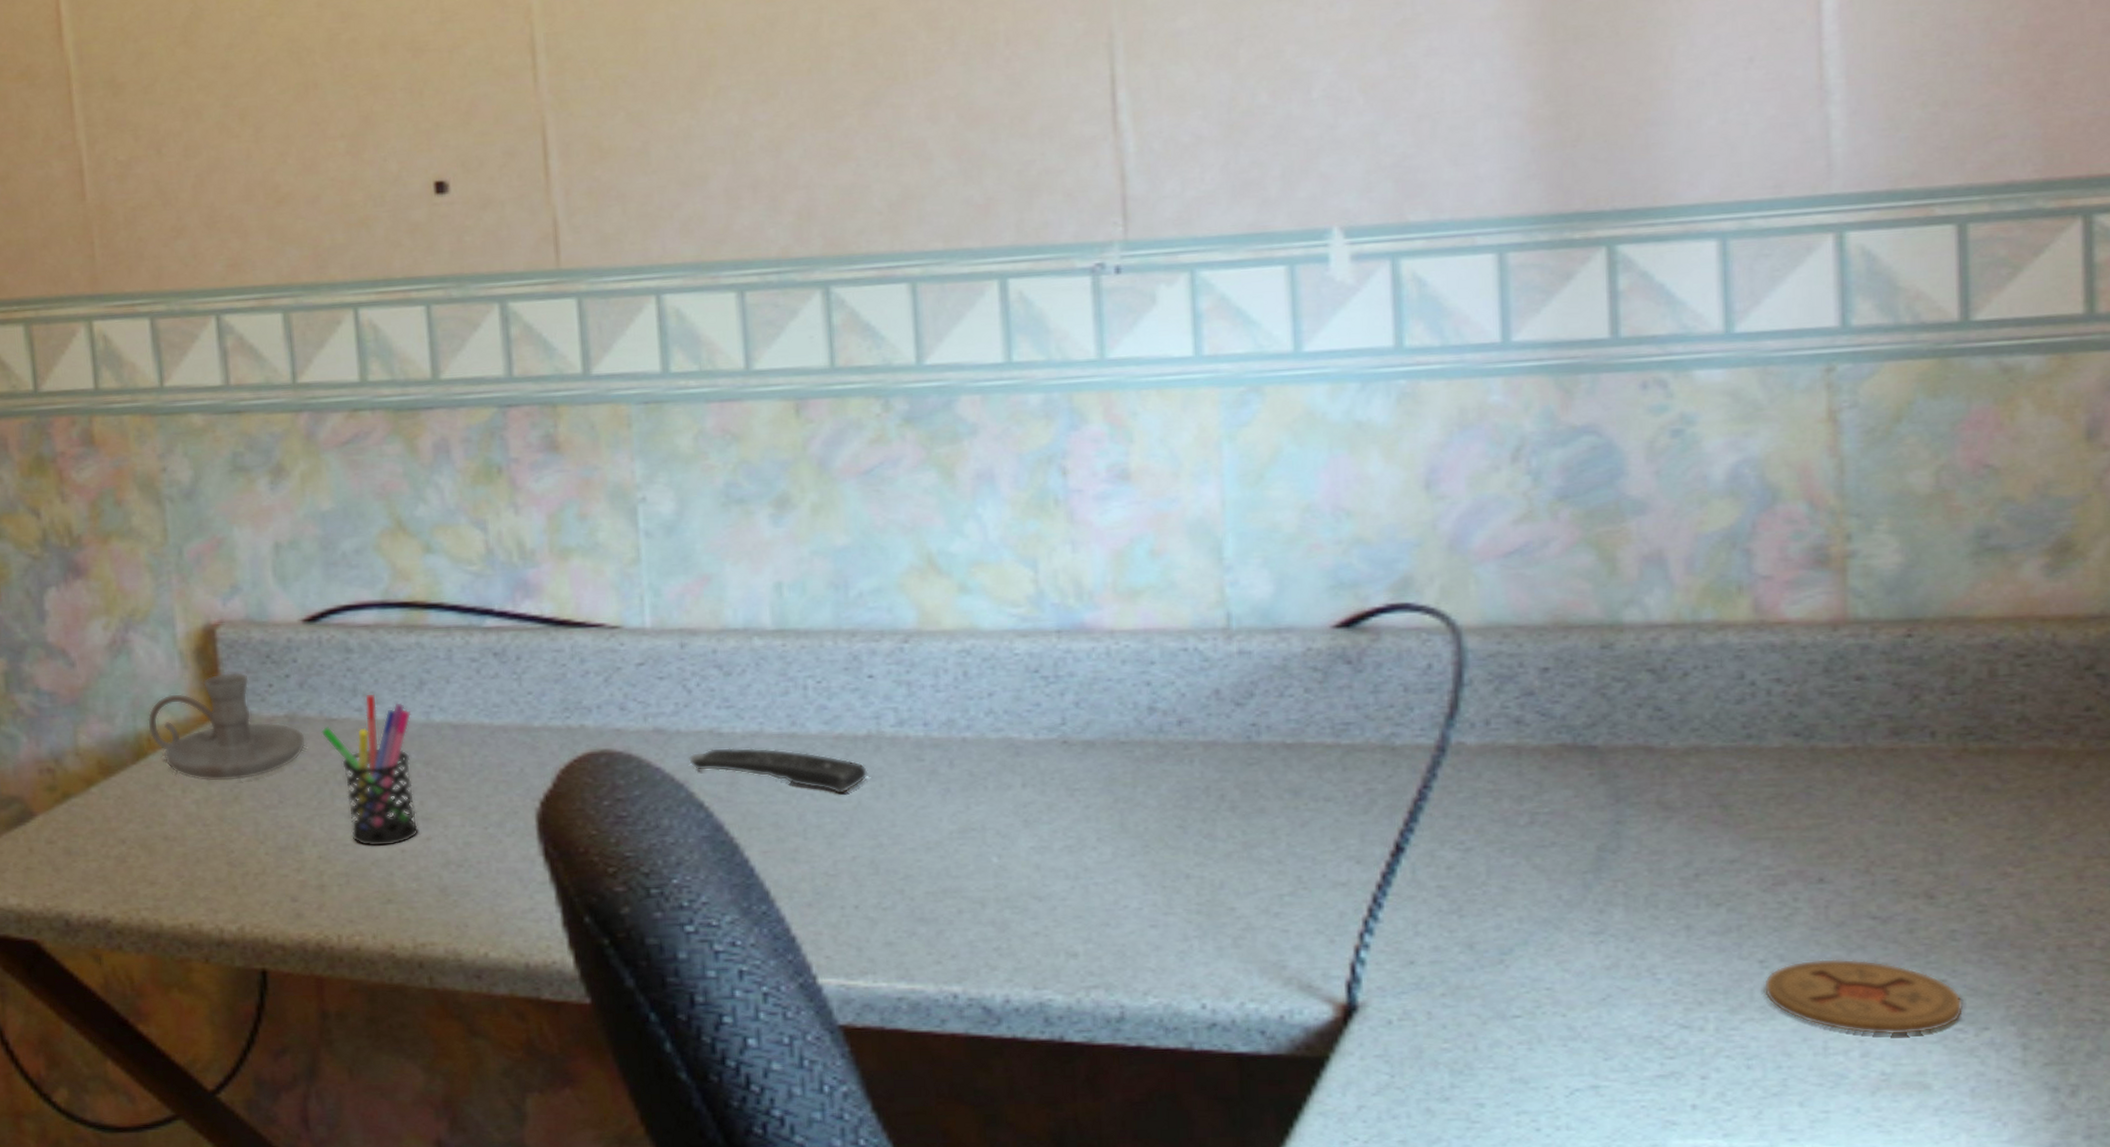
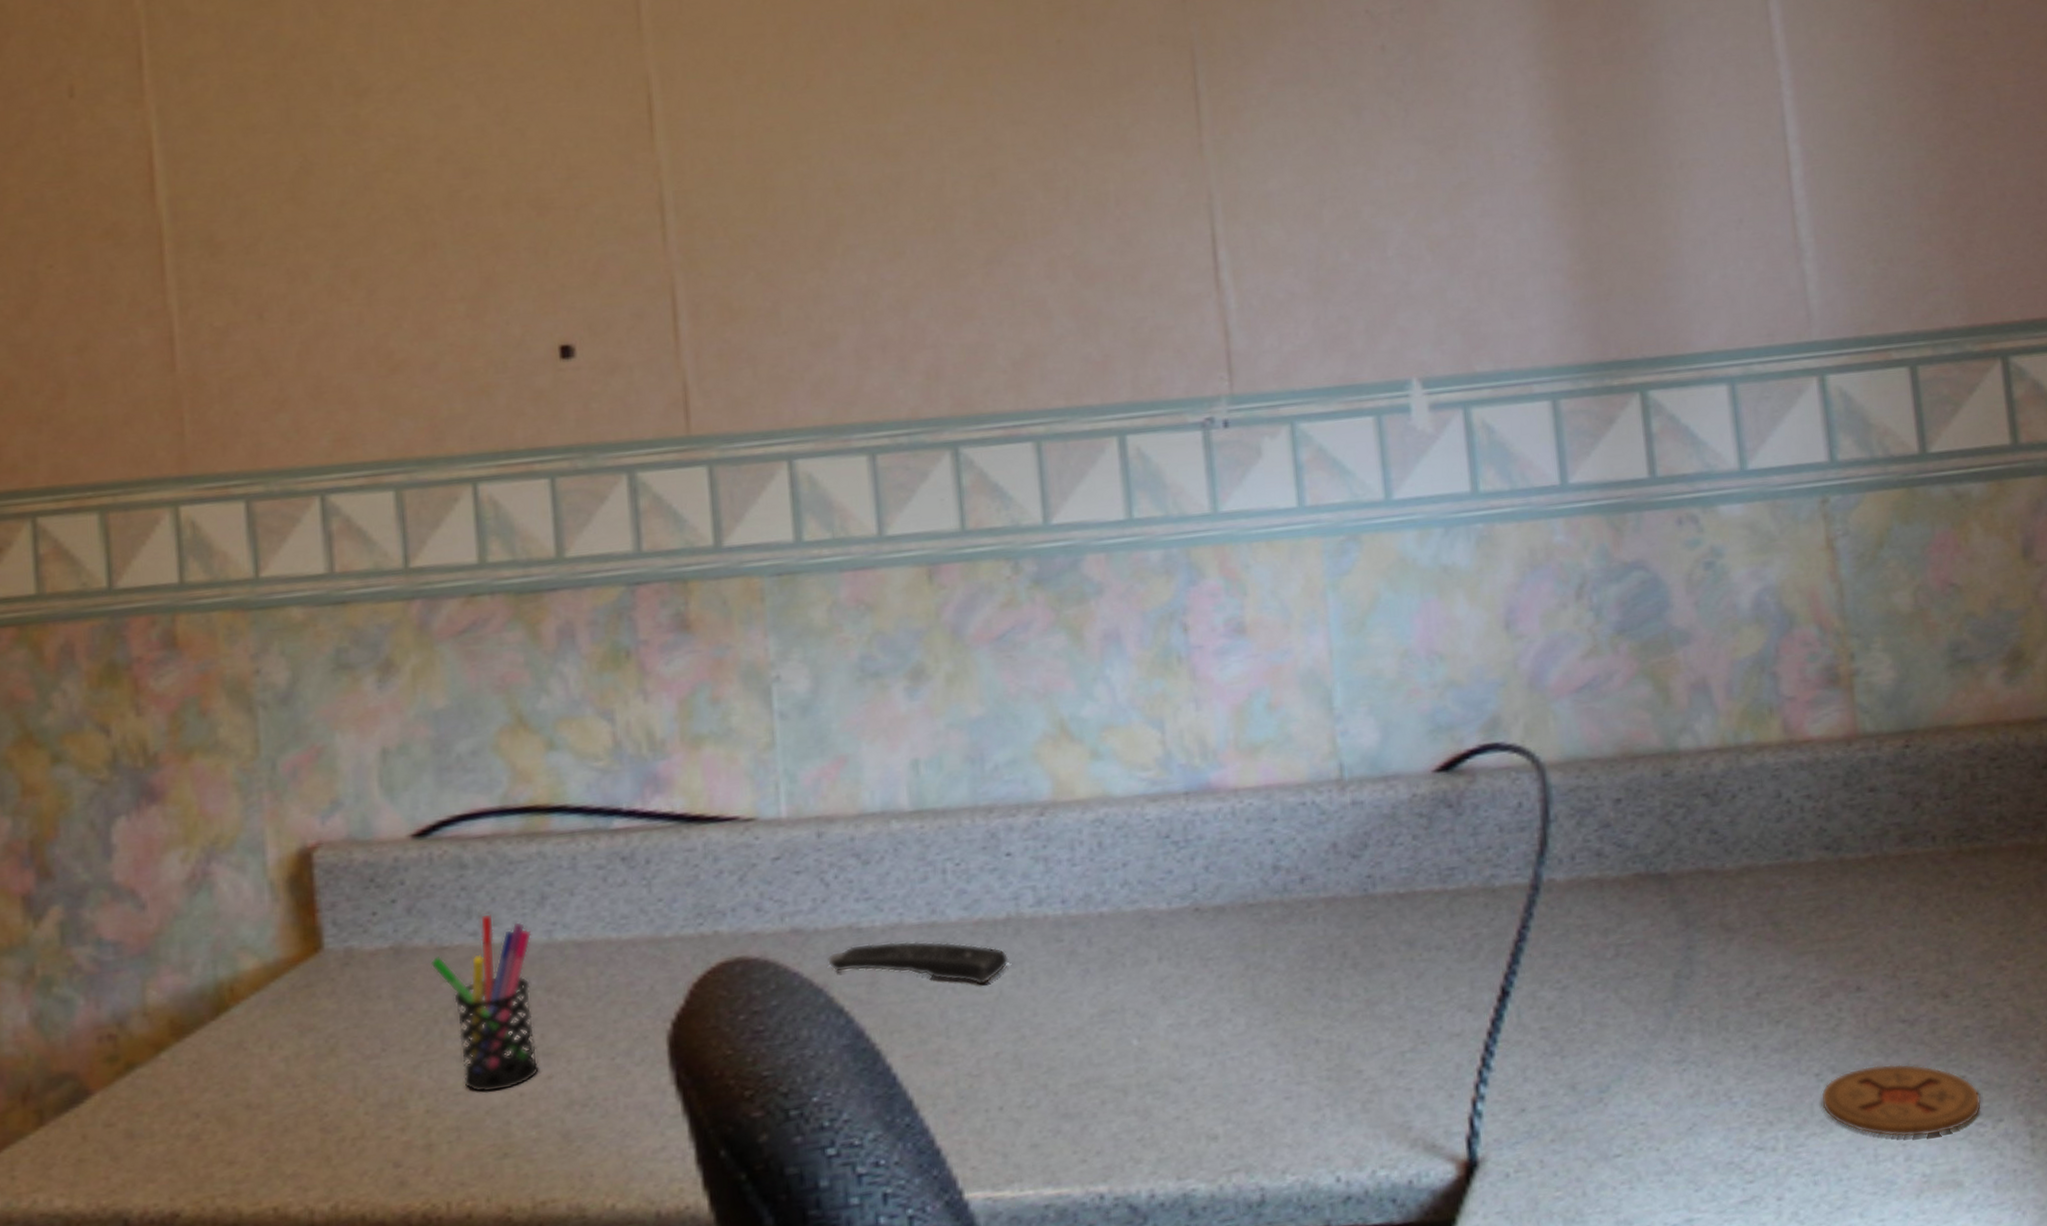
candle holder: present [147,672,306,782] -> none [229,900,414,1034]

